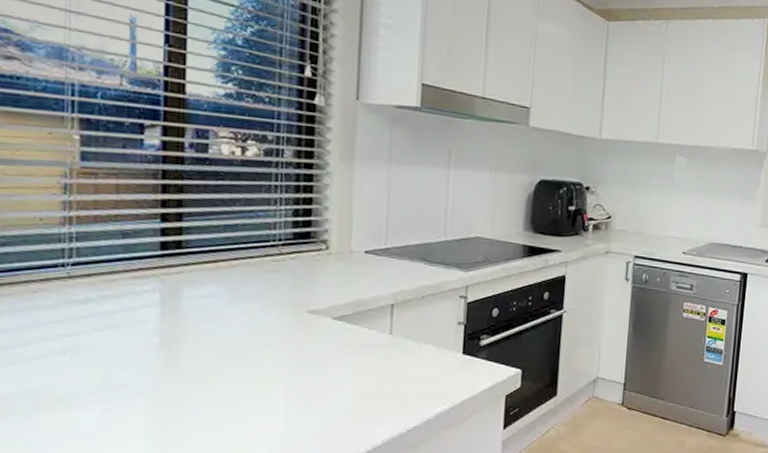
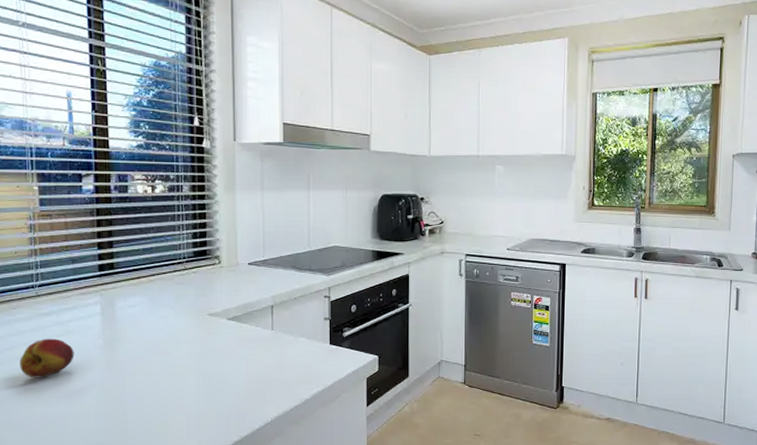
fruit: none [37,333,118,384] -> present [20,338,74,378]

